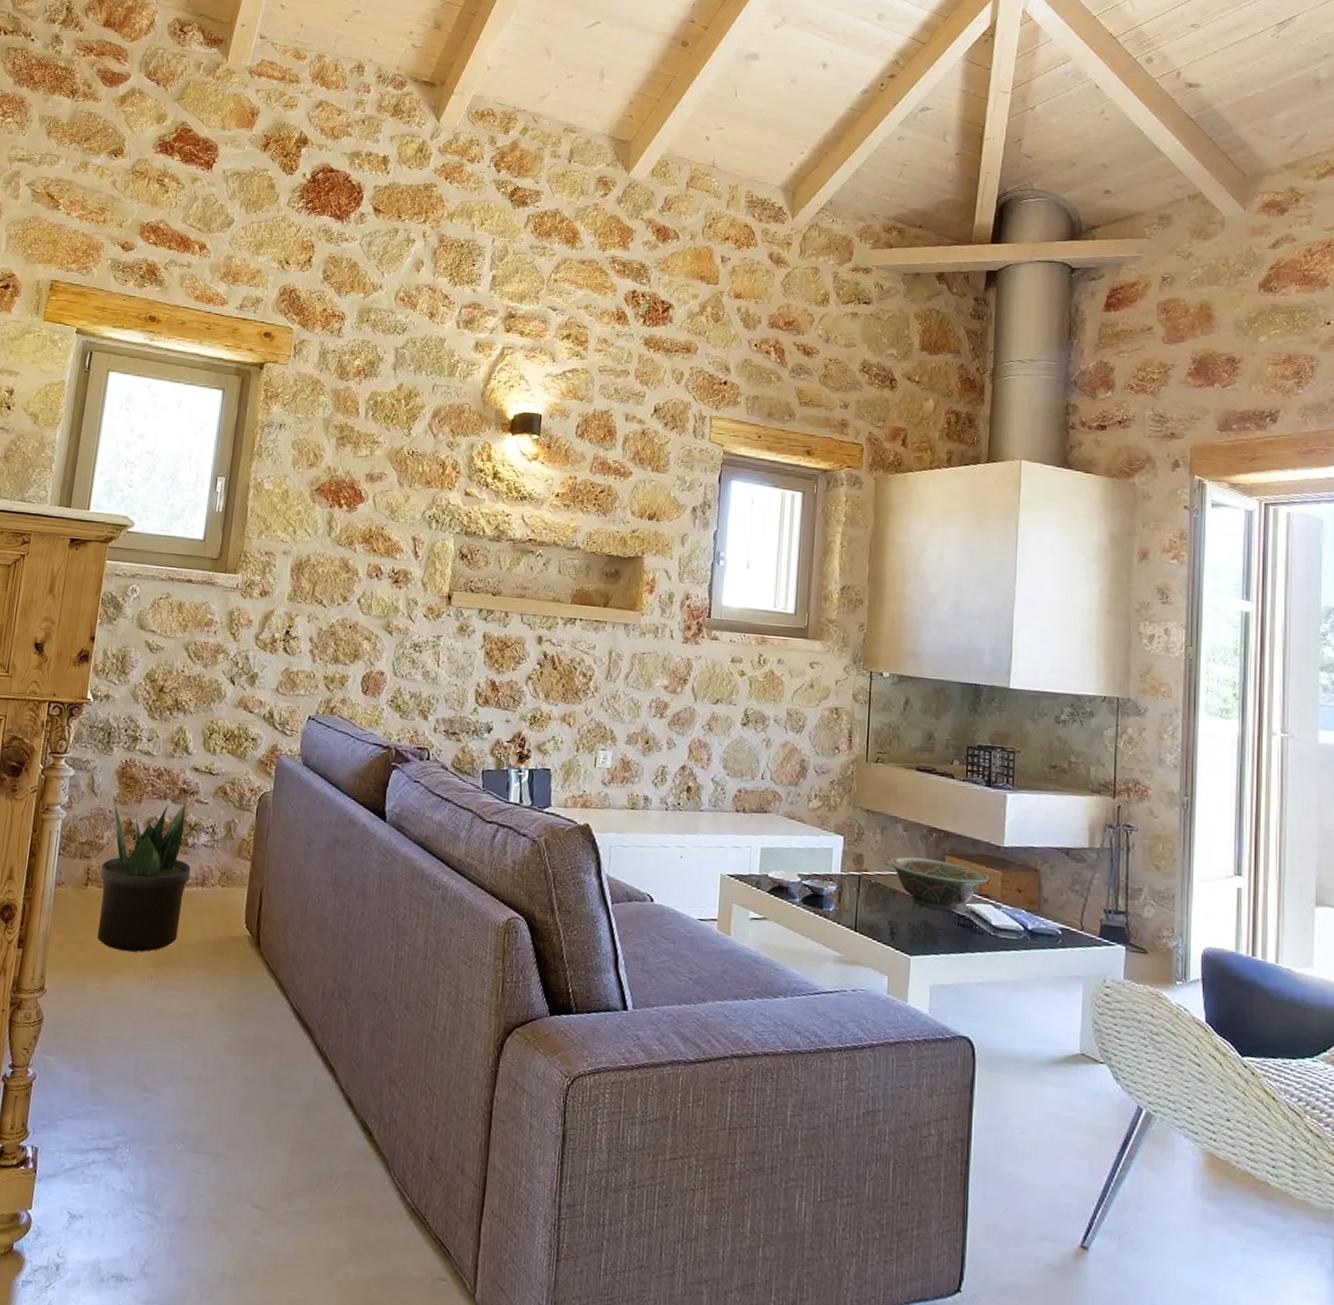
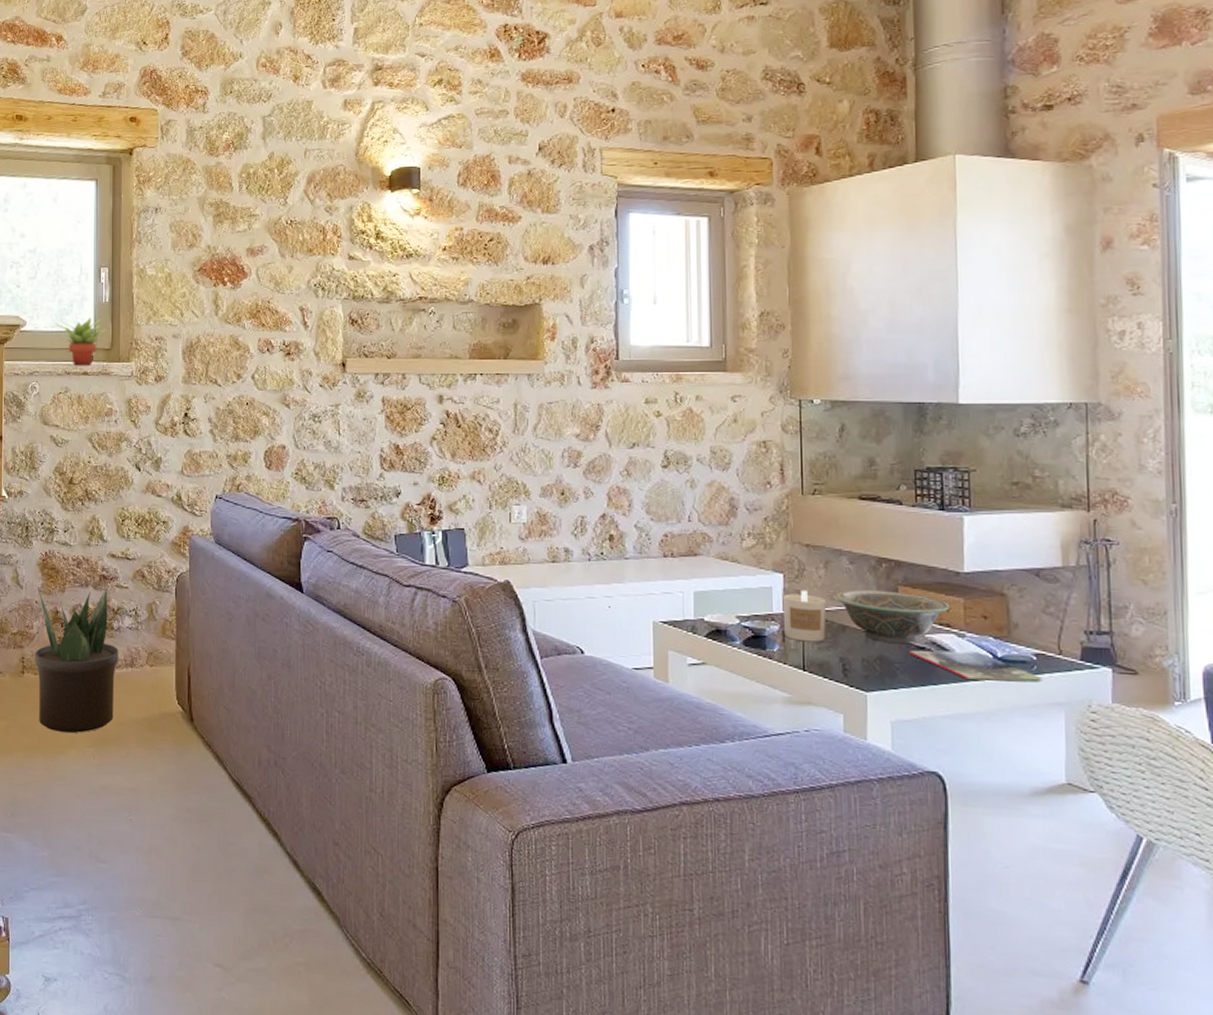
succulent plant: none [164,525,217,575] -> present [55,317,107,367]
candle: none [840,853,881,905] -> present [782,590,827,642]
magazine: none [950,918,1065,955] -> present [909,650,1042,682]

